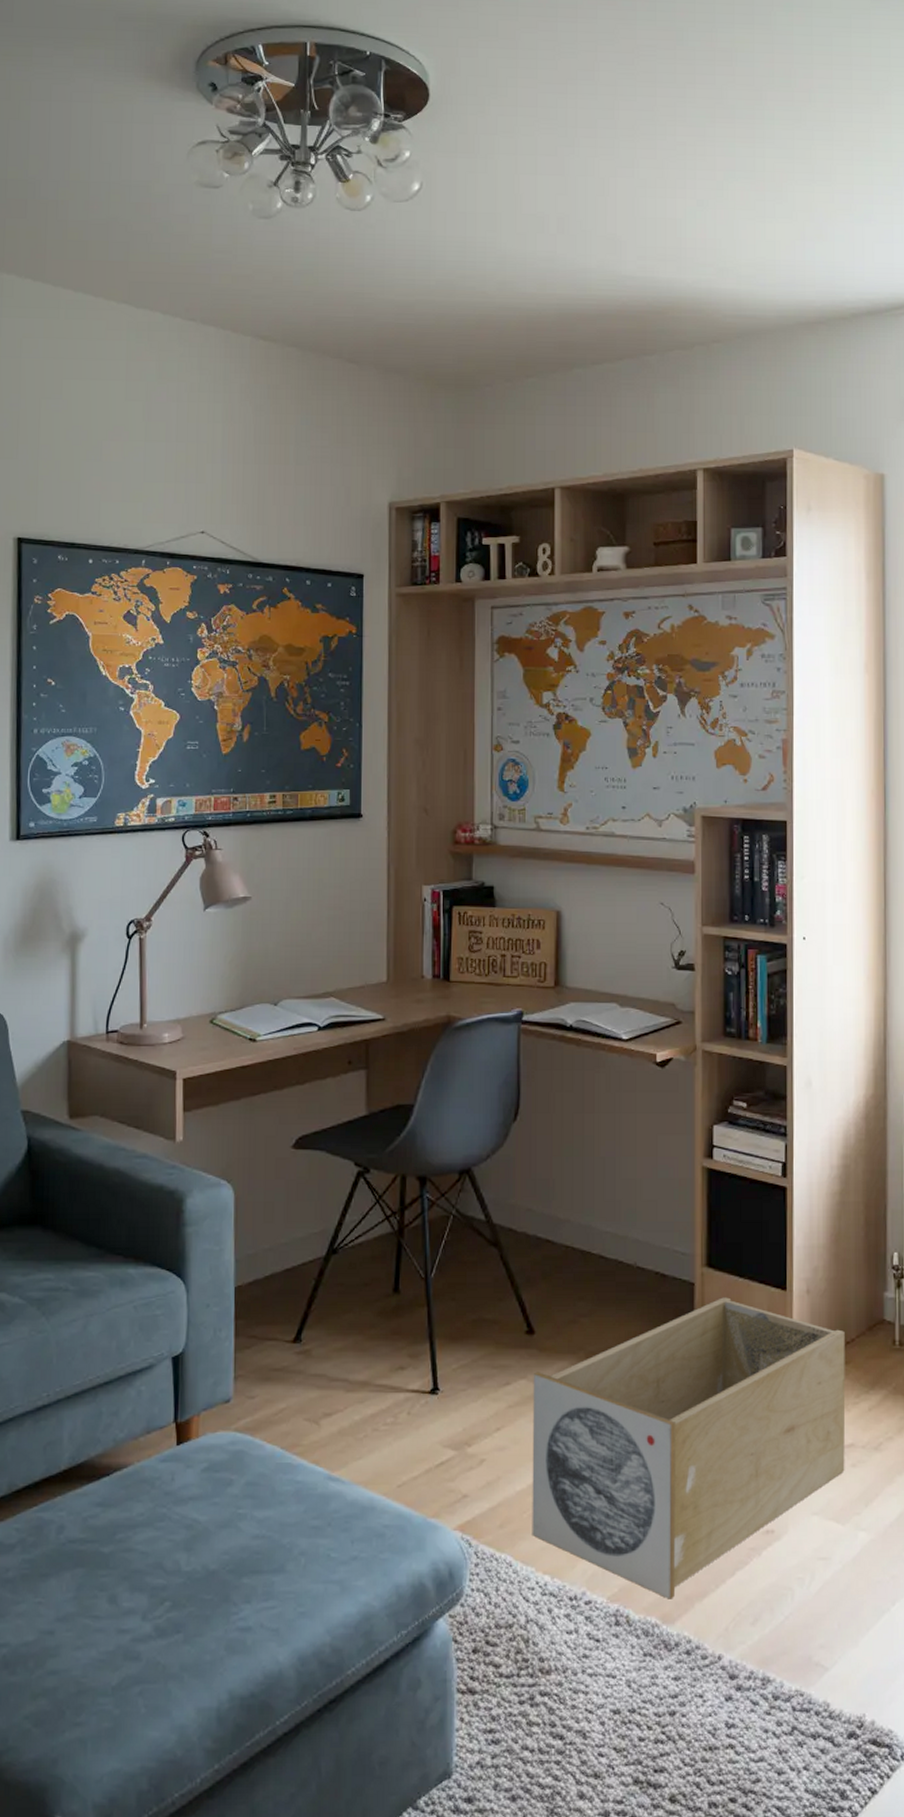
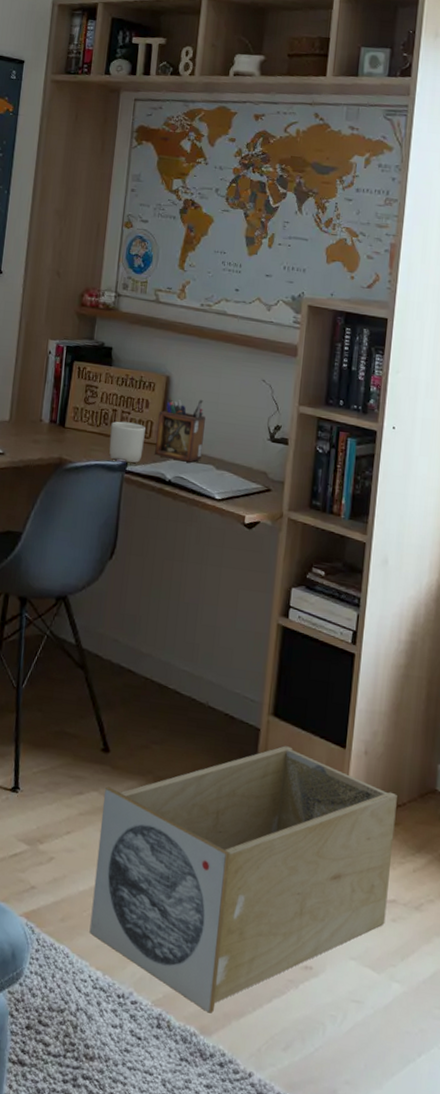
mug: none [501,967,539,1012] -> present [108,421,146,464]
desk organizer: none [552,931,603,1003] -> present [155,395,205,463]

